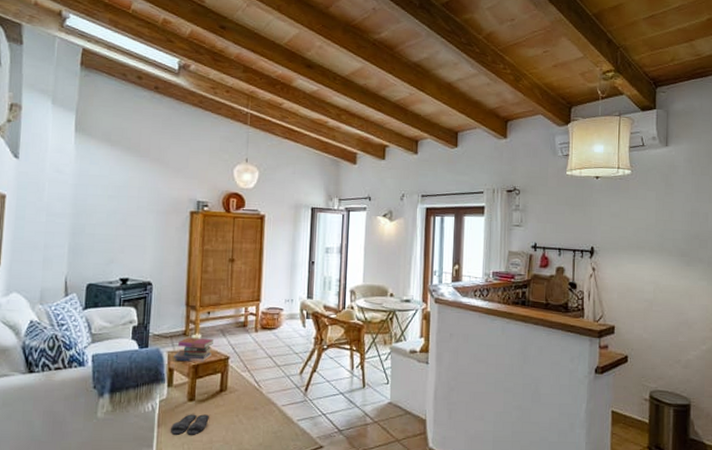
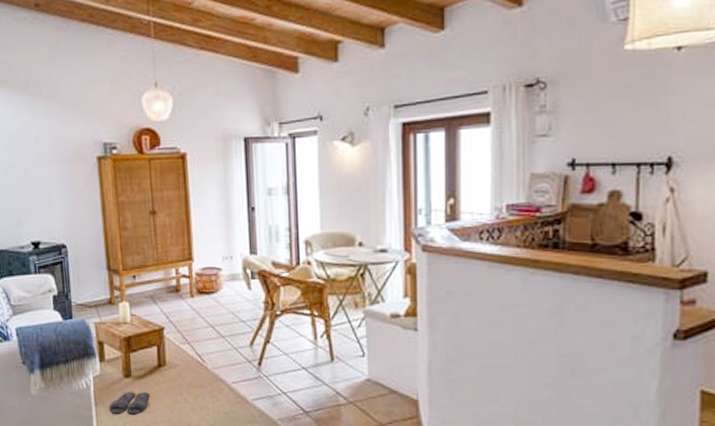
books: present [173,337,213,362] -> none [101,306,145,334]

